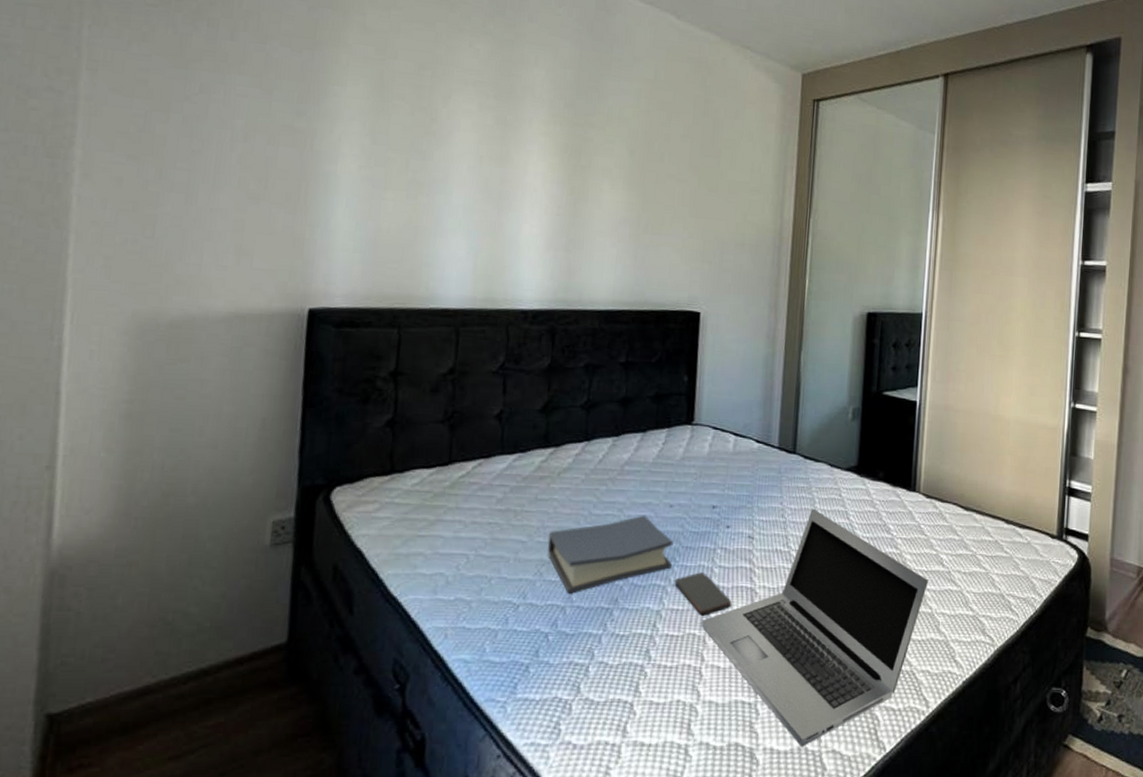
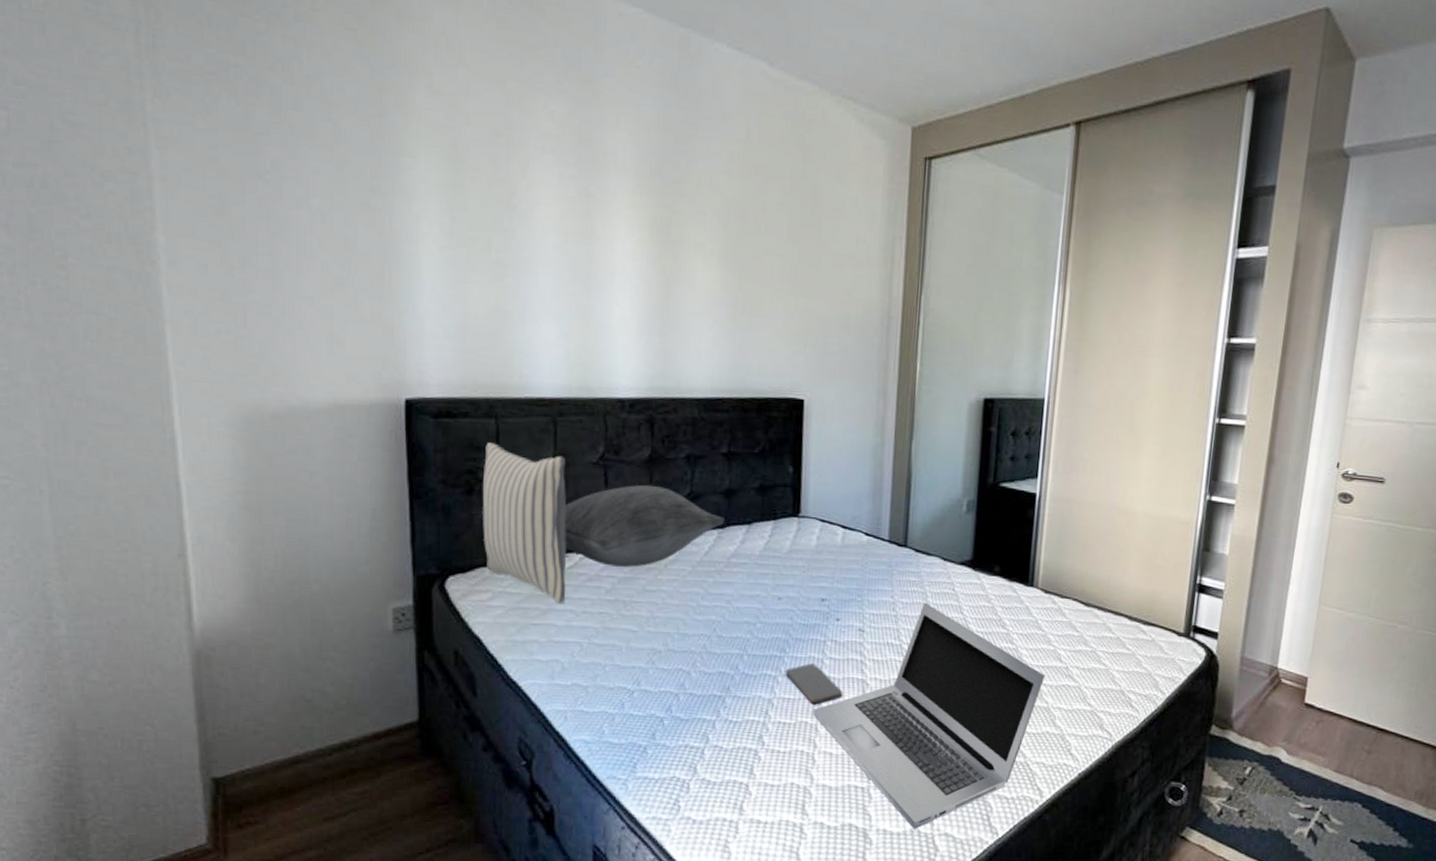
pillow: none [375,351,466,513] -> present [482,441,566,603]
pillow: none [458,393,620,476] -> present [564,484,724,567]
hardback book: present [547,515,674,594] -> none [657,607,783,682]

